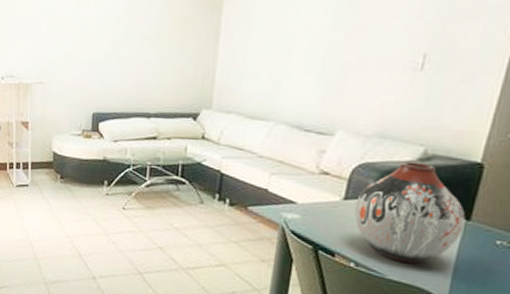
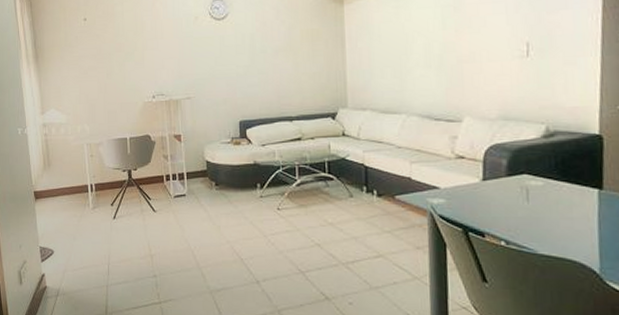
vase: present [354,161,466,263] -> none [494,139,599,236]

